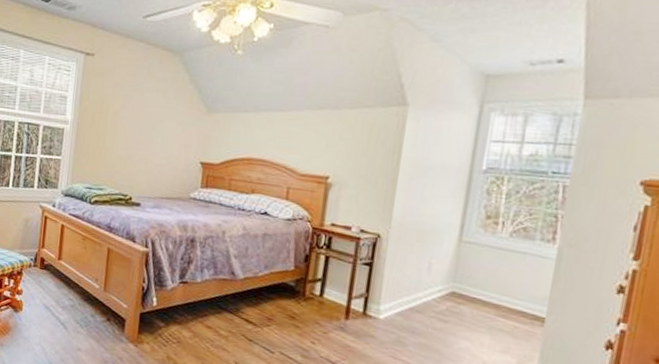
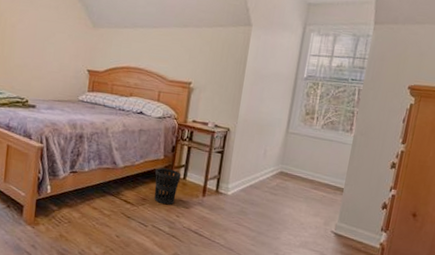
wastebasket: none [282,281,317,328] -> present [154,167,181,205]

